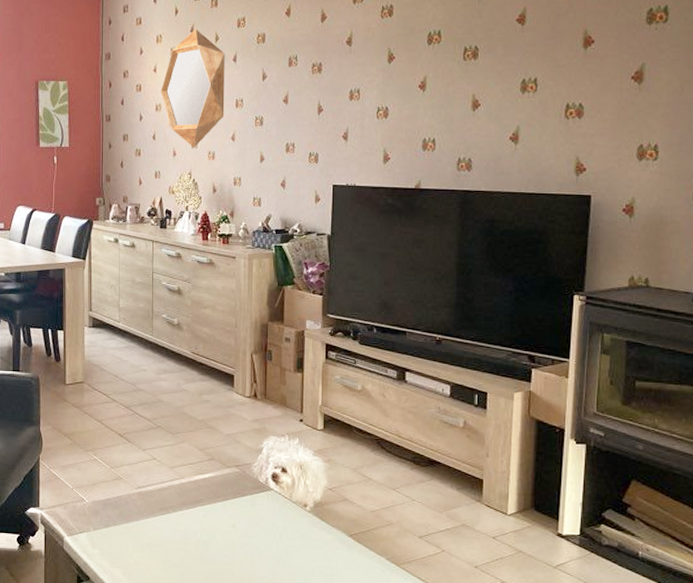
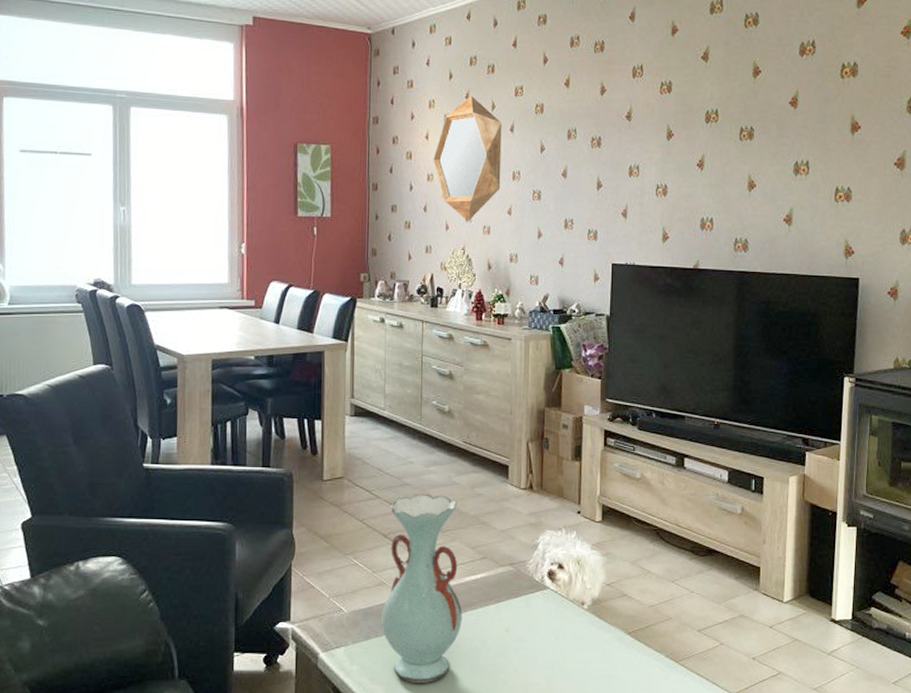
decorative vase: none [119,398,192,569] -> present [381,493,462,683]

